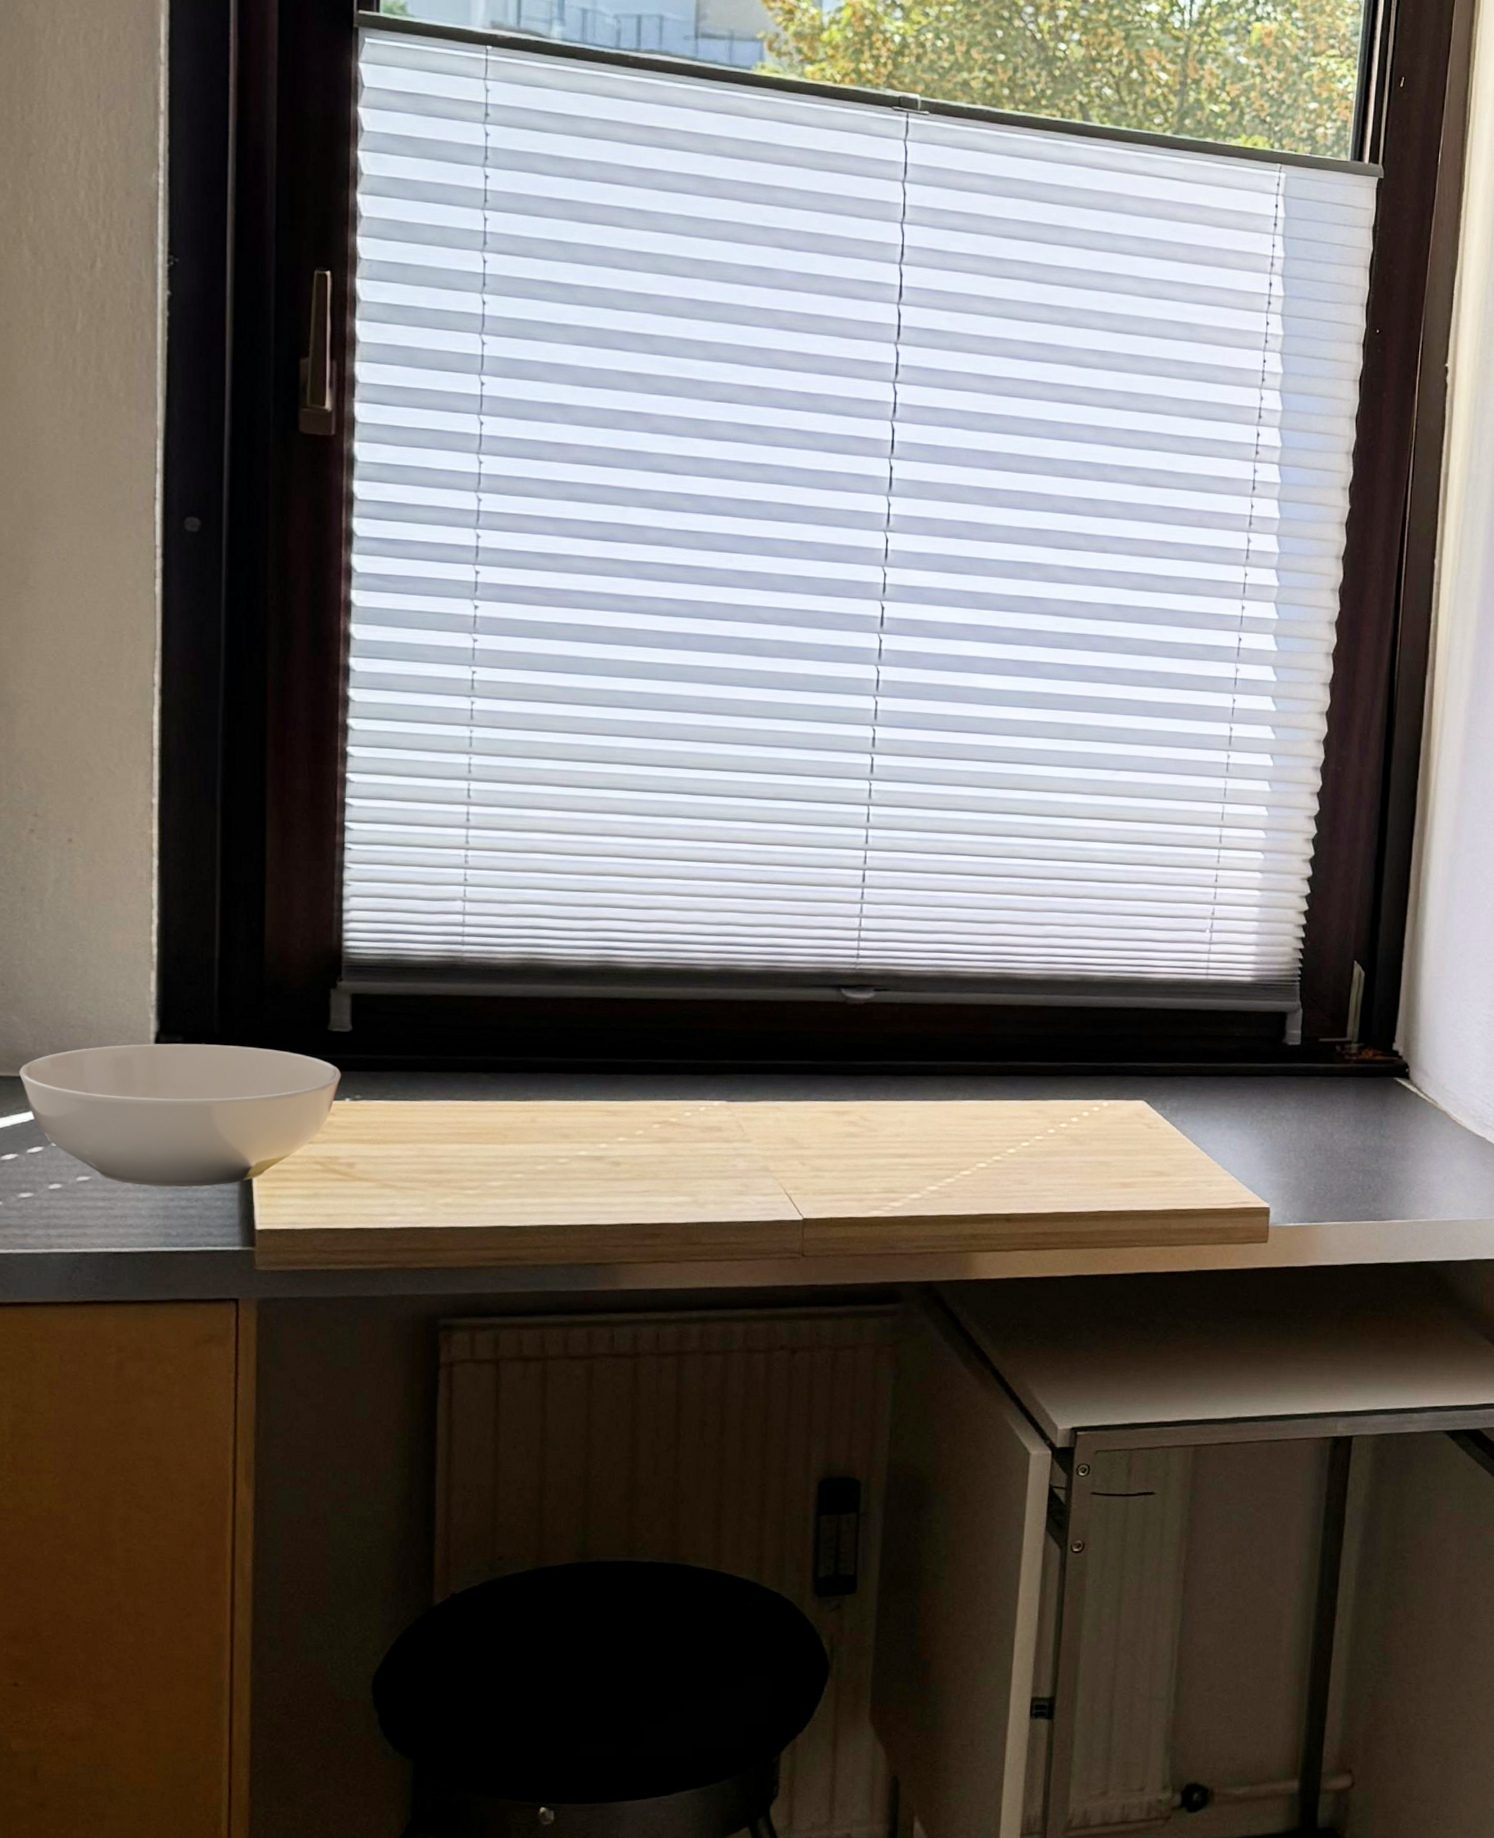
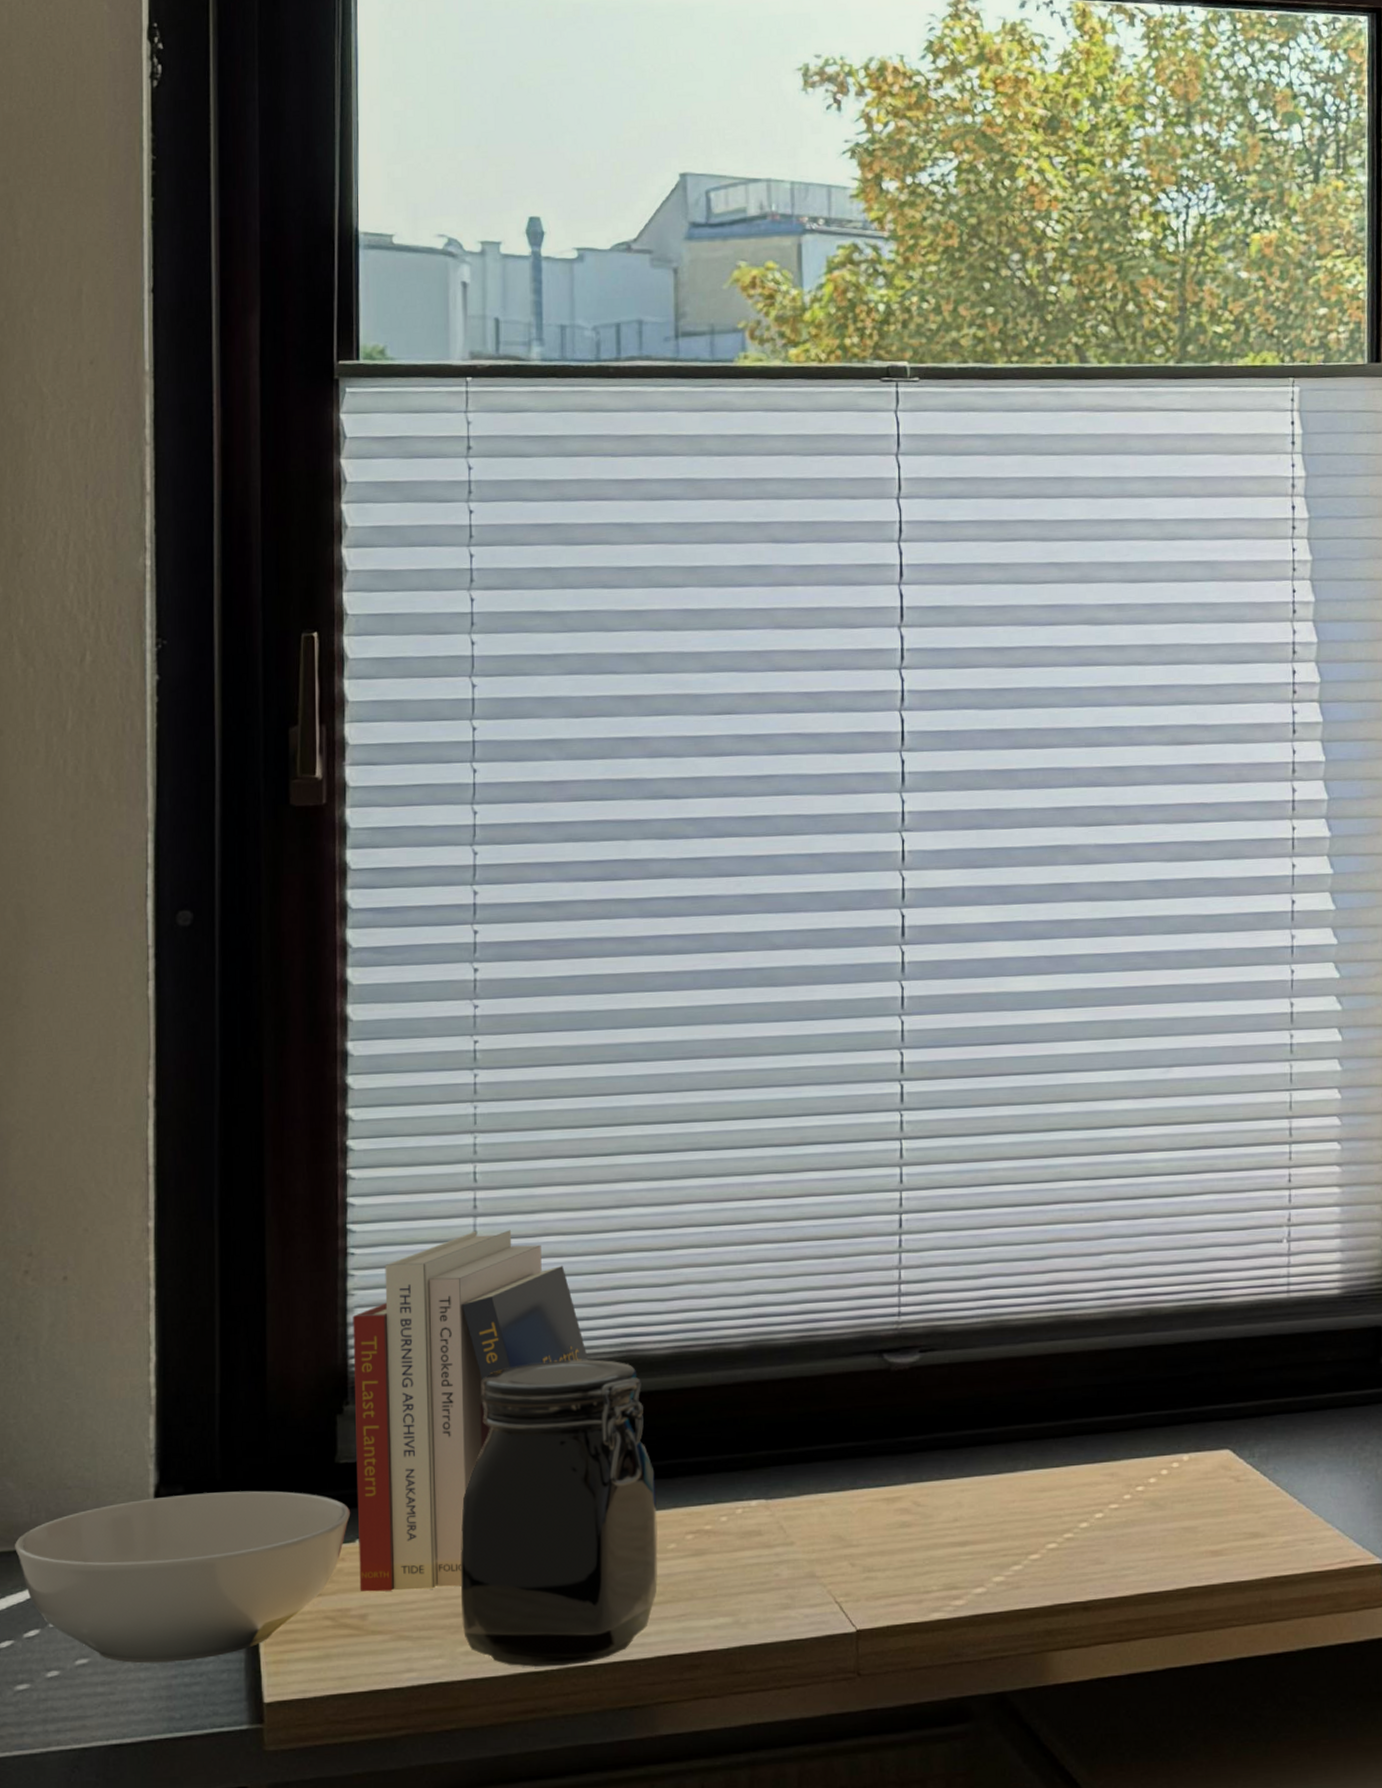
books: none [348,841,569,1148] -> present [353,1230,588,1592]
jar: none [442,963,627,1224] -> present [460,1359,658,1667]

